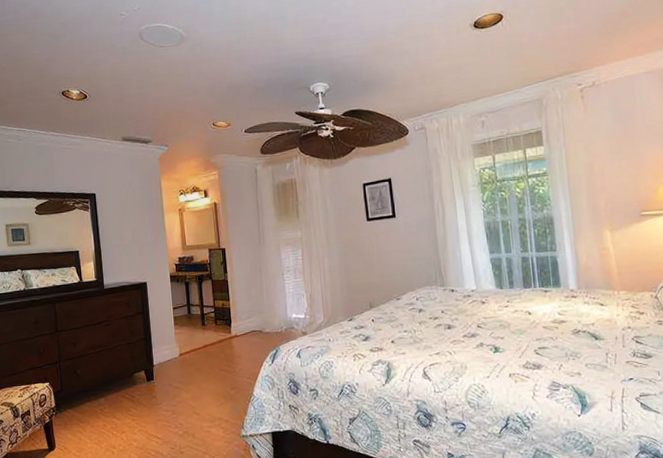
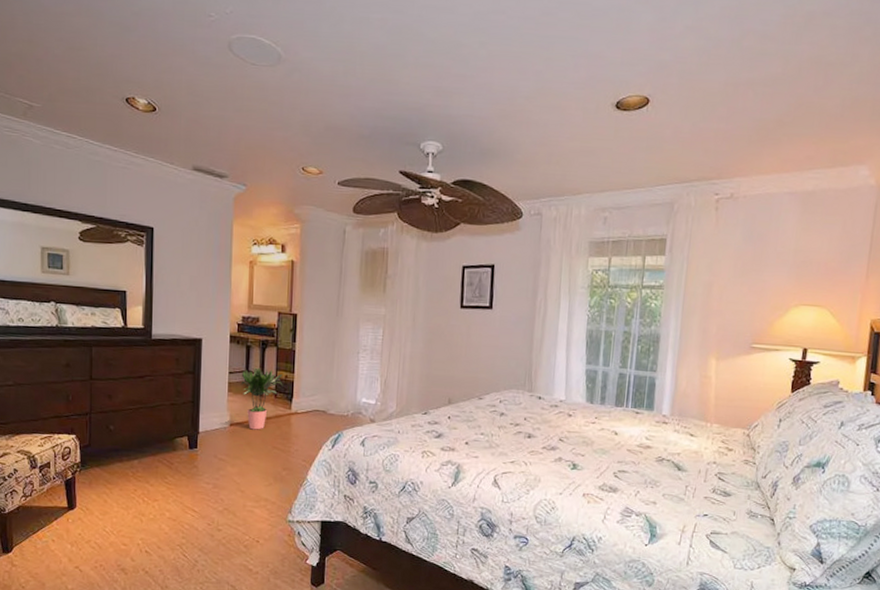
potted plant: none [184,300,221,357] -> present [241,367,284,430]

